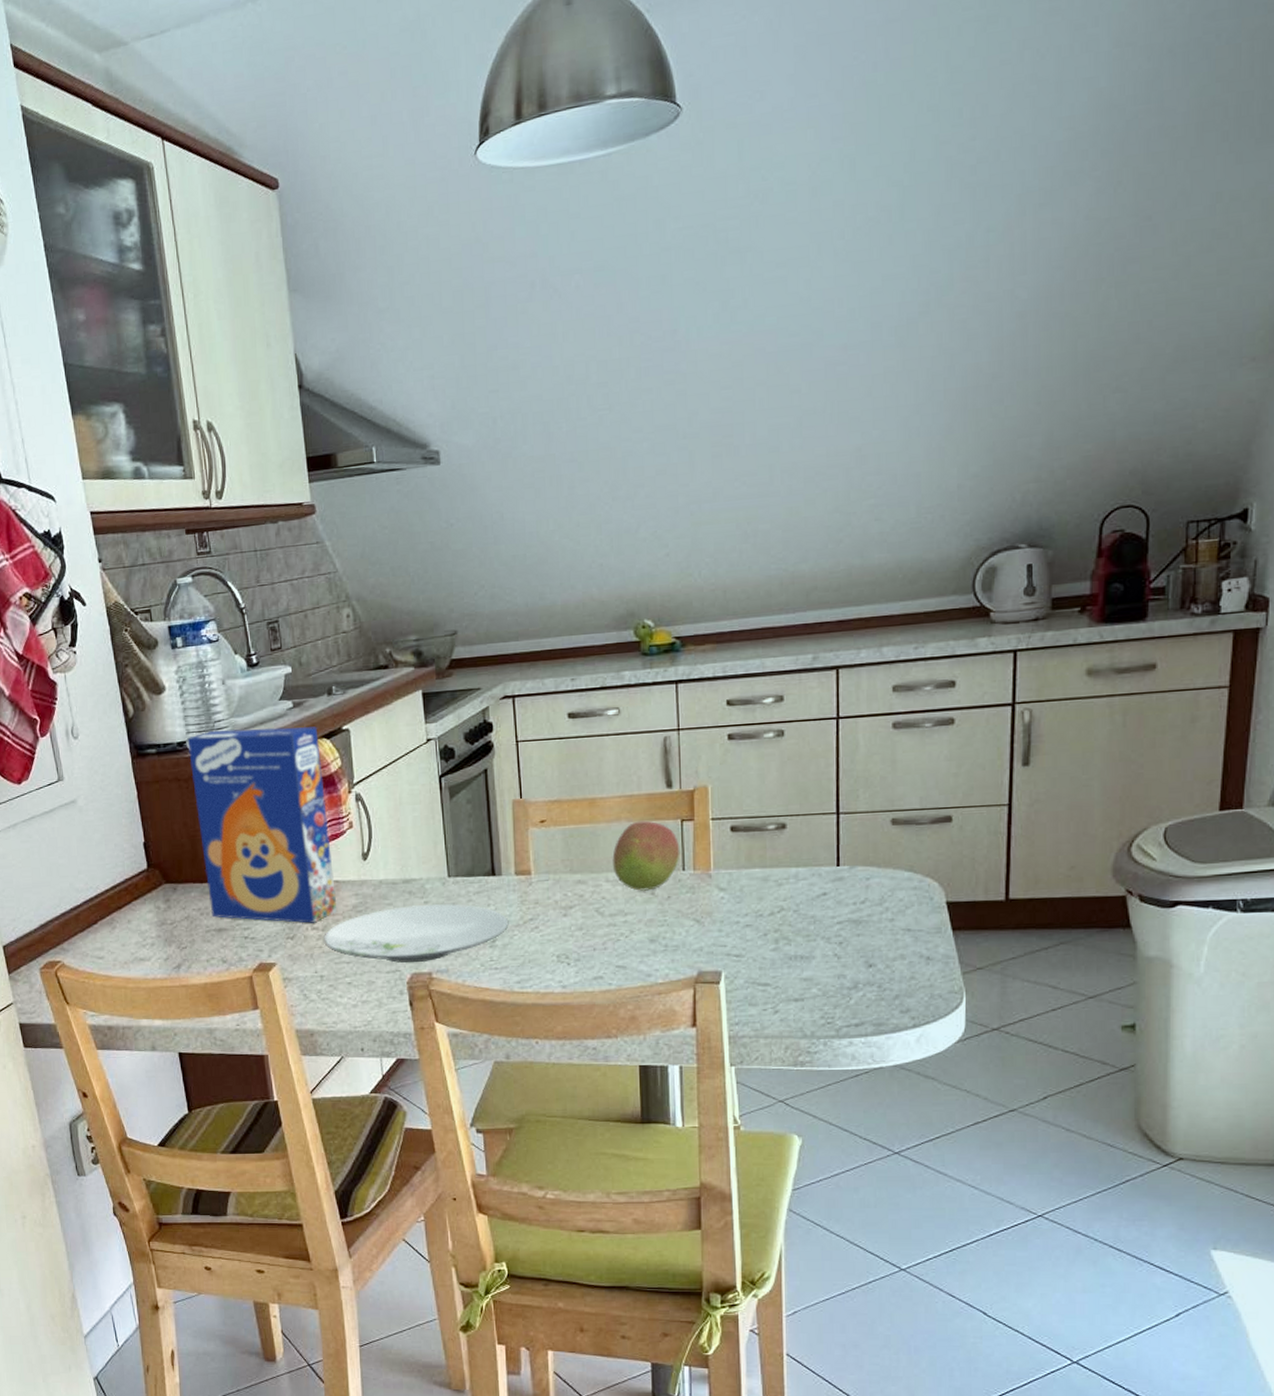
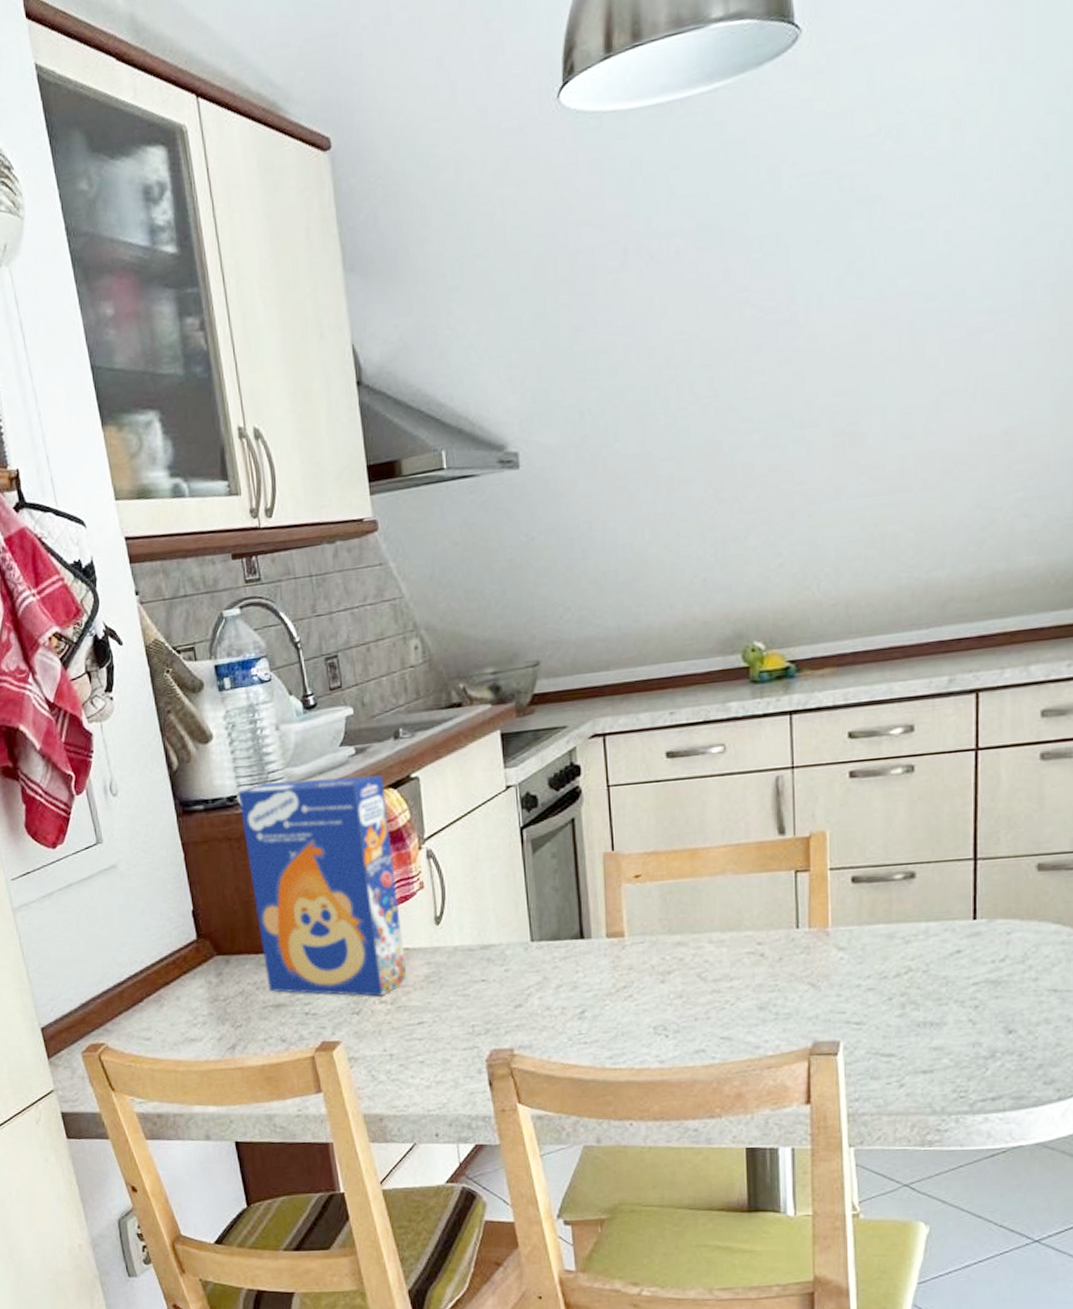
plate: present [324,903,509,963] -> none [393,971,600,1039]
fruit: present [612,820,680,891] -> none [716,872,794,953]

